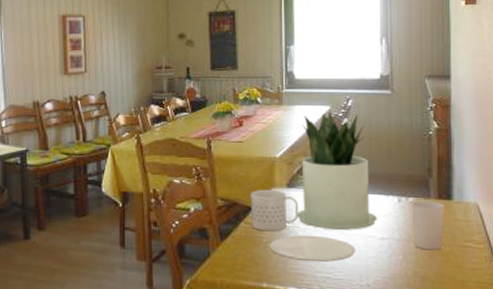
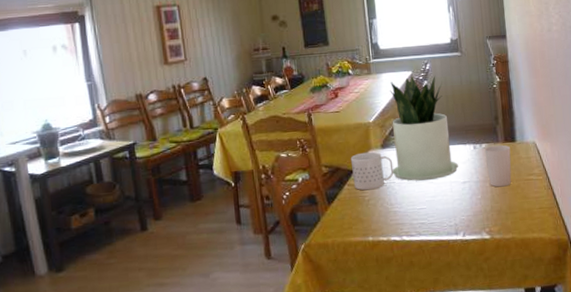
plate: present [270,235,356,263] -> none [372,187,444,213]

